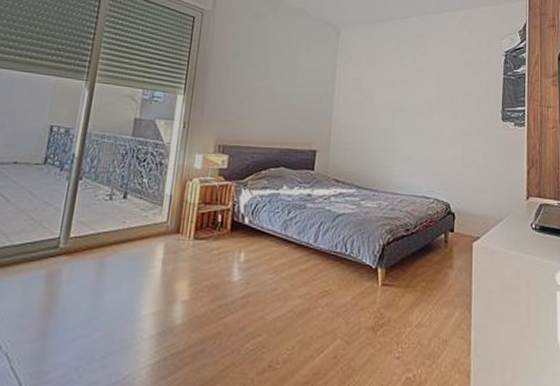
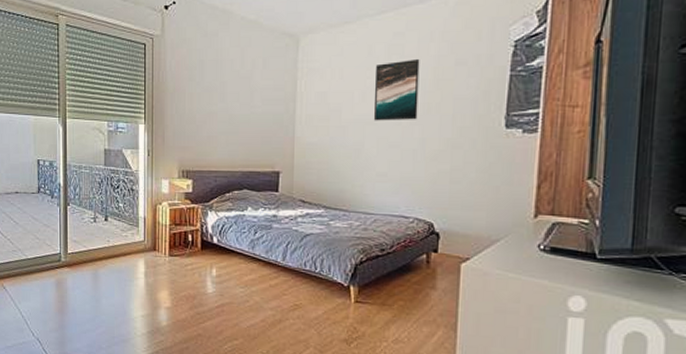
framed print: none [401,57,437,109] -> present [374,59,420,121]

